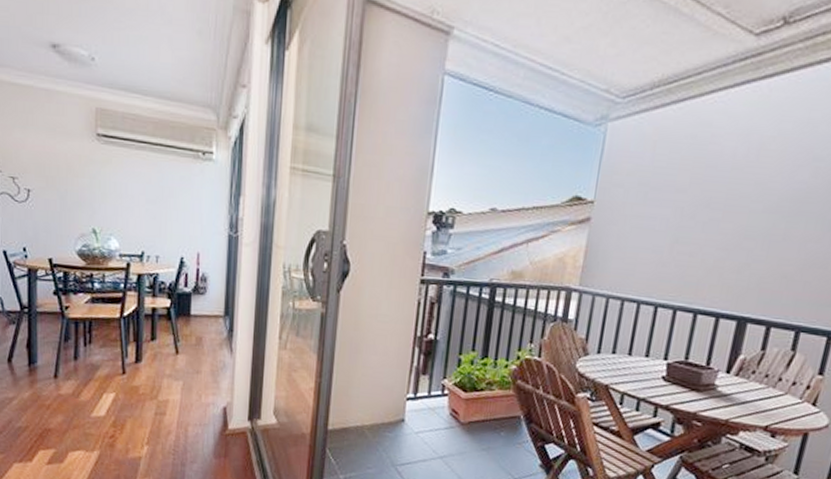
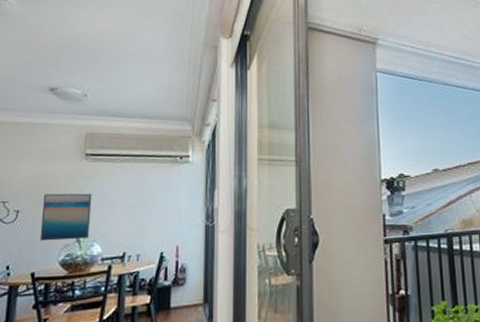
wall art: none [54,175,106,231] -> present [39,193,92,241]

